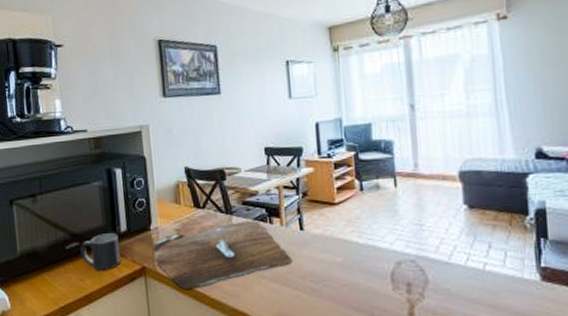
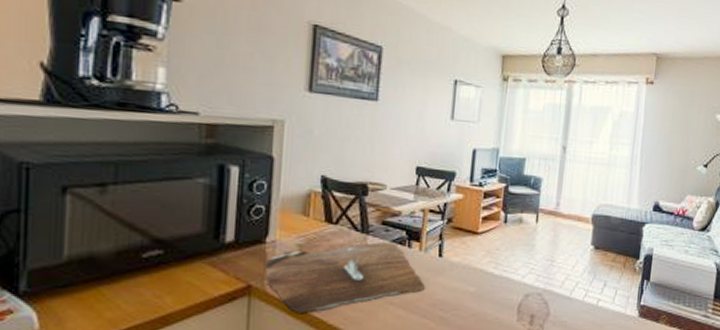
mug: present [80,233,121,272] -> none [163,242,221,288]

